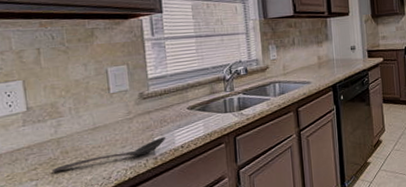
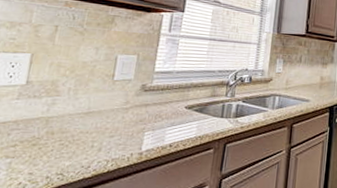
stirrer: present [51,136,166,172] -> none [31,132,157,153]

